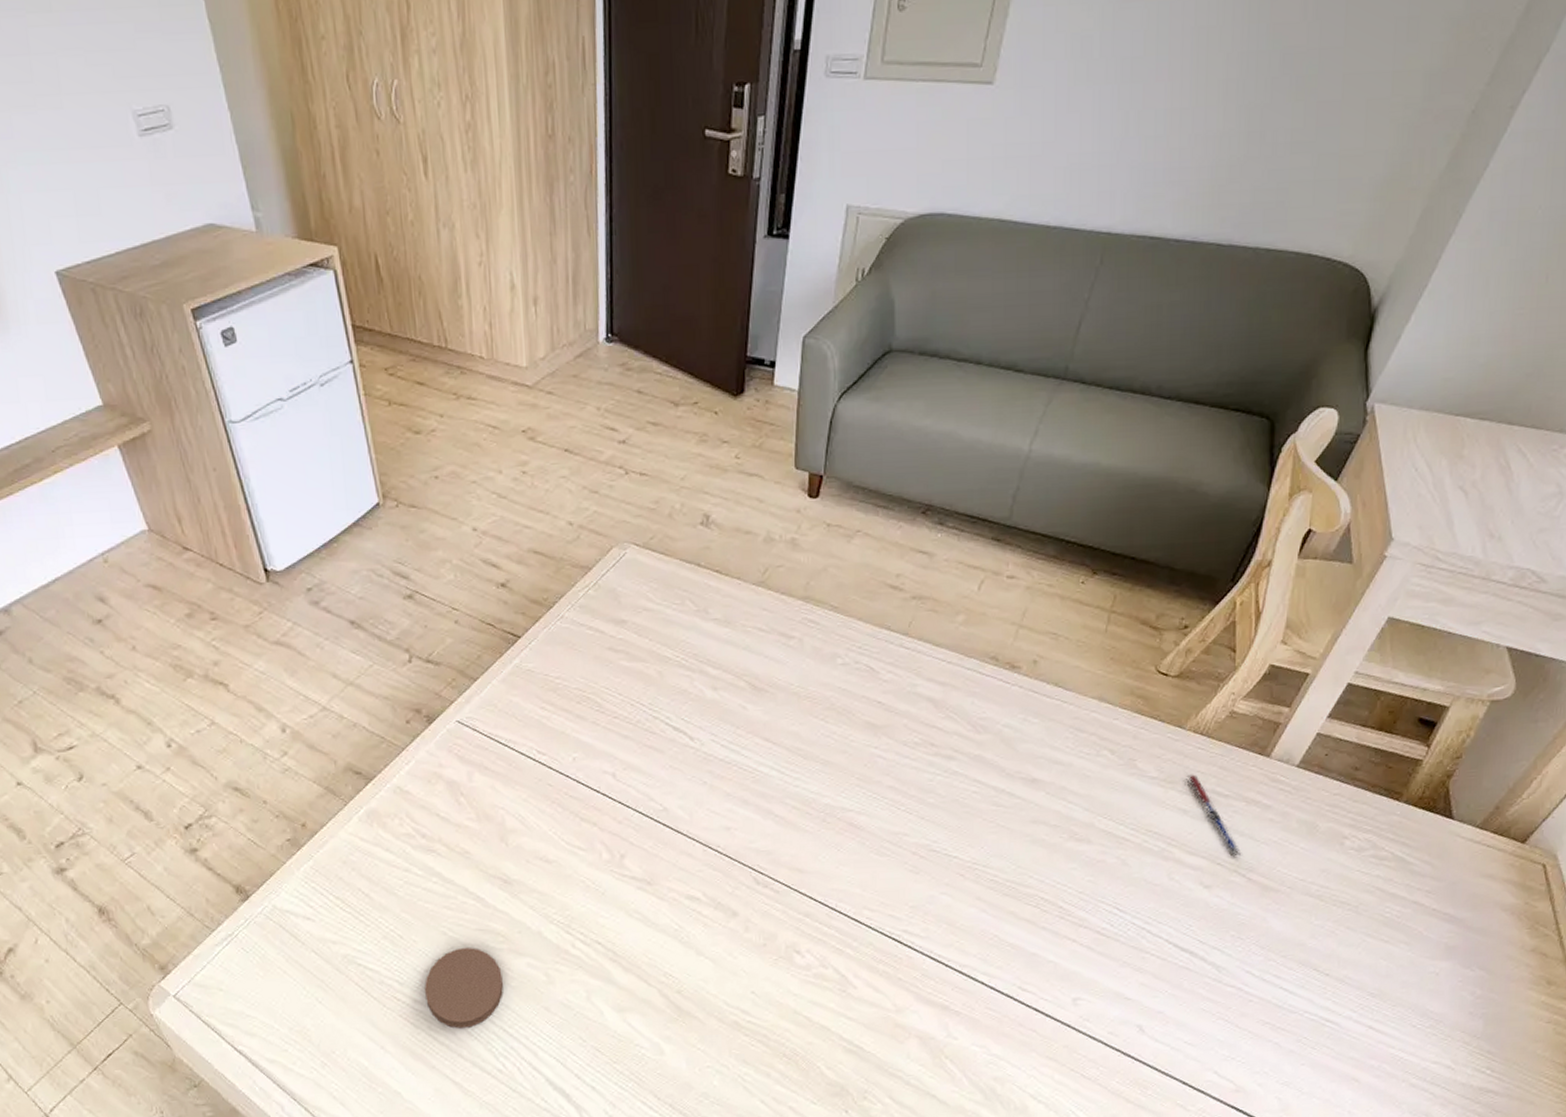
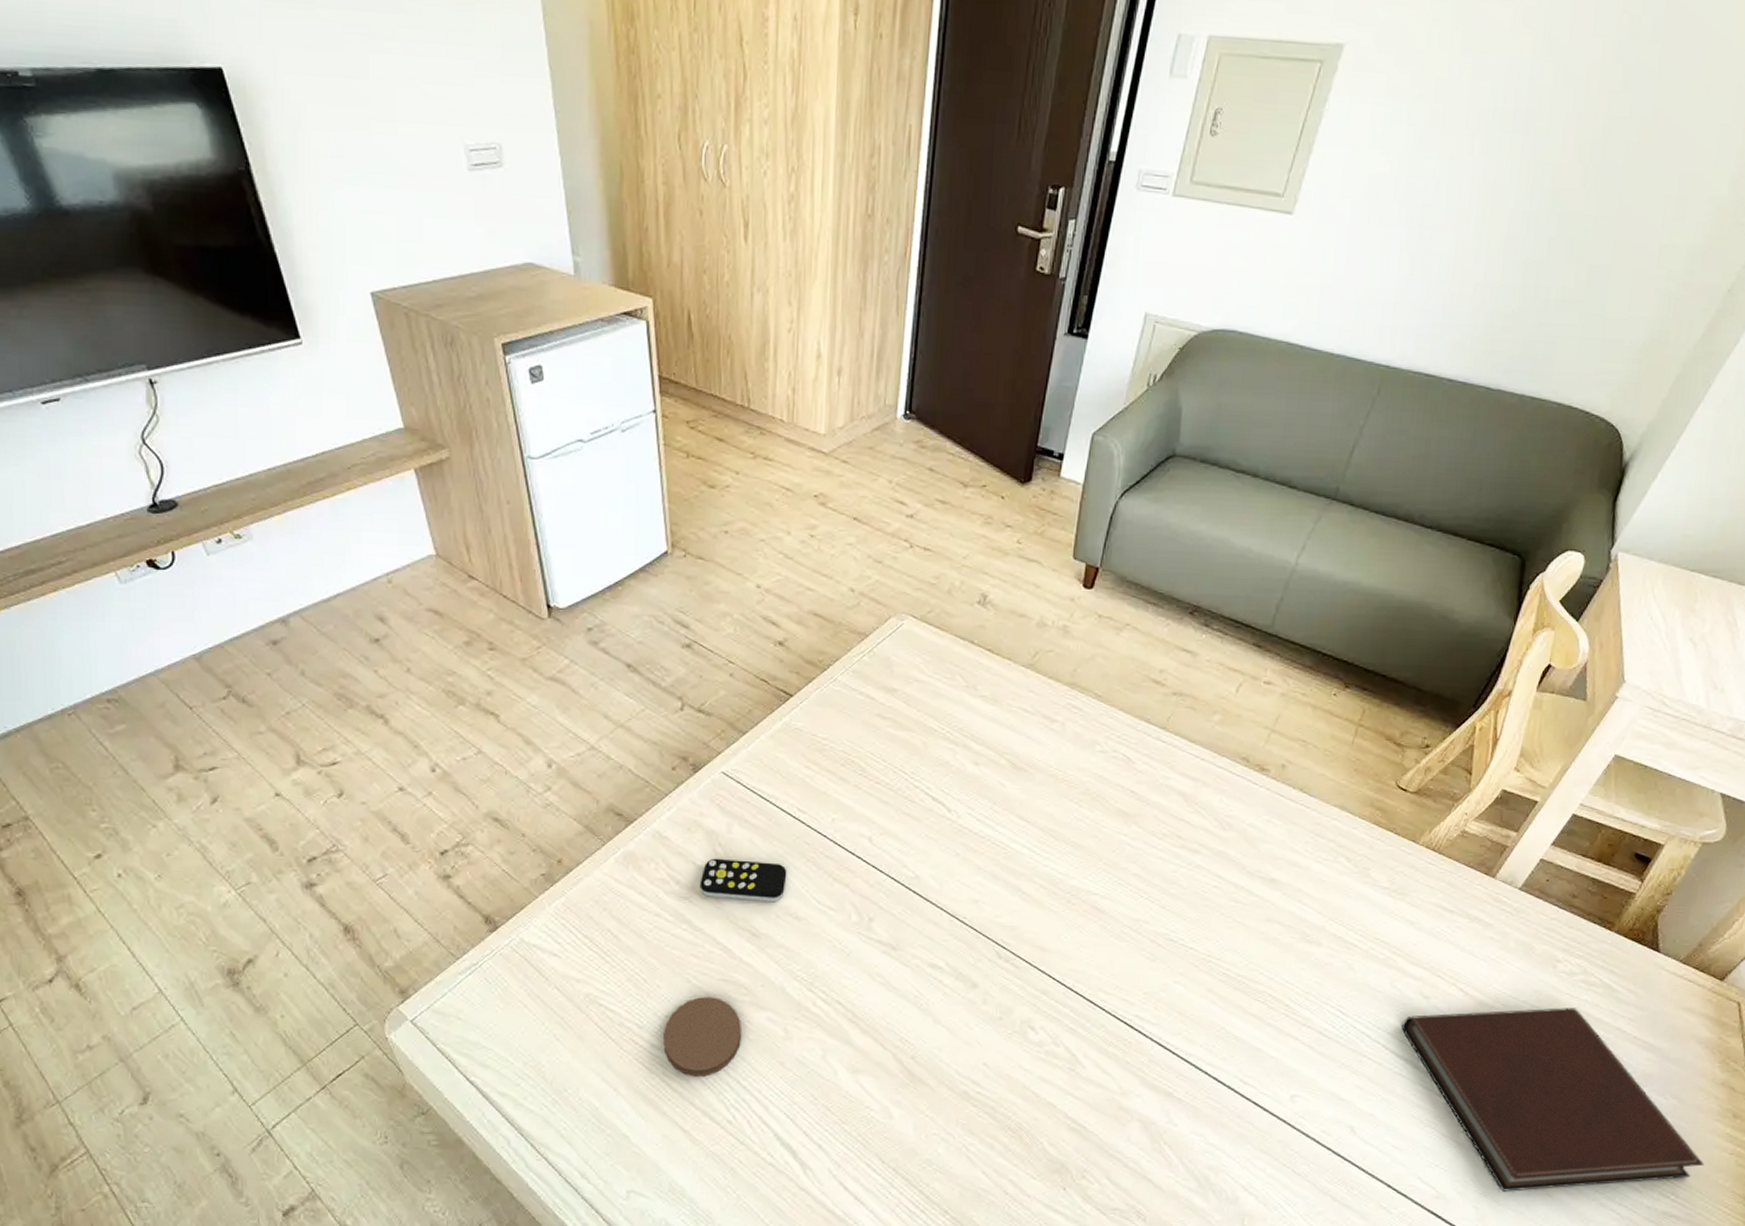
remote control: none [445,807,533,848] -> present [699,858,787,903]
notebook: none [1184,884,1520,1080] -> present [1401,1008,1705,1191]
pen: present [1189,774,1242,856] -> none [1418,888,1462,971]

